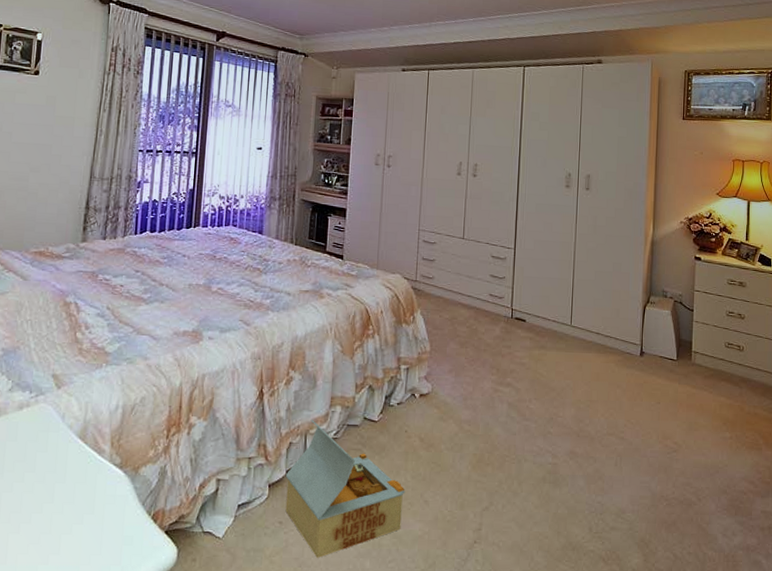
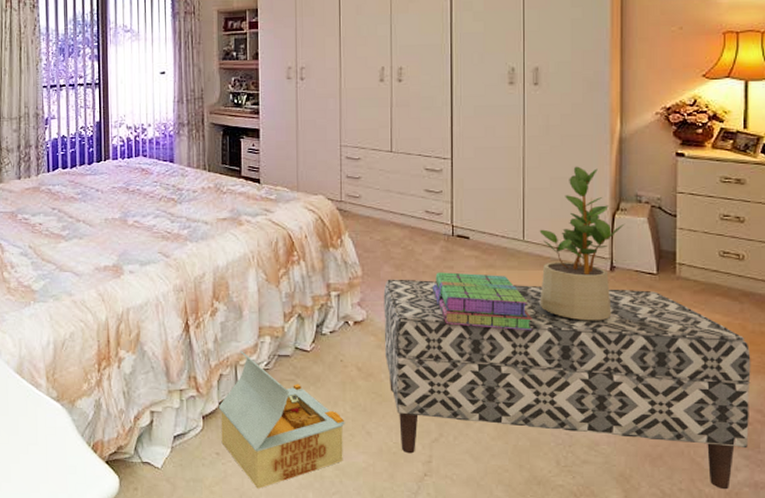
bench: none [446,355,747,553] -> present [383,279,751,490]
stack of books: none [491,351,575,408] -> present [432,272,533,331]
potted plant: none [581,262,654,400] -> present [539,166,625,321]

